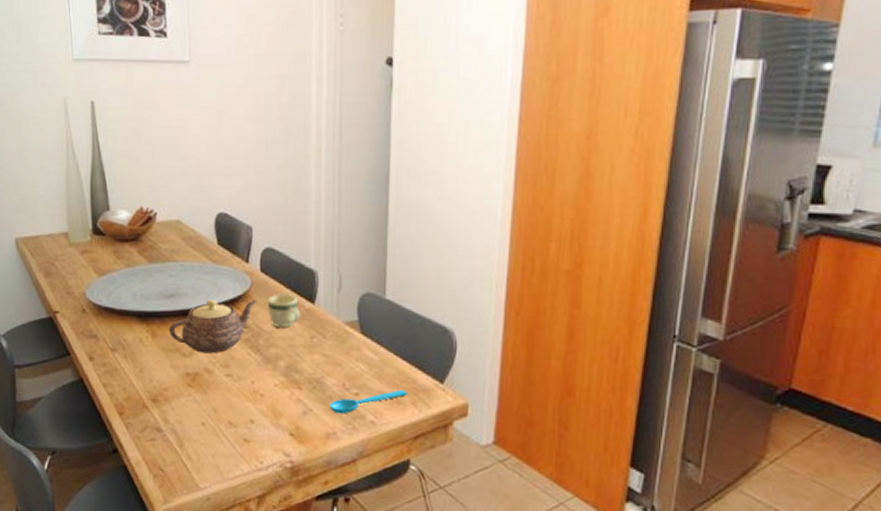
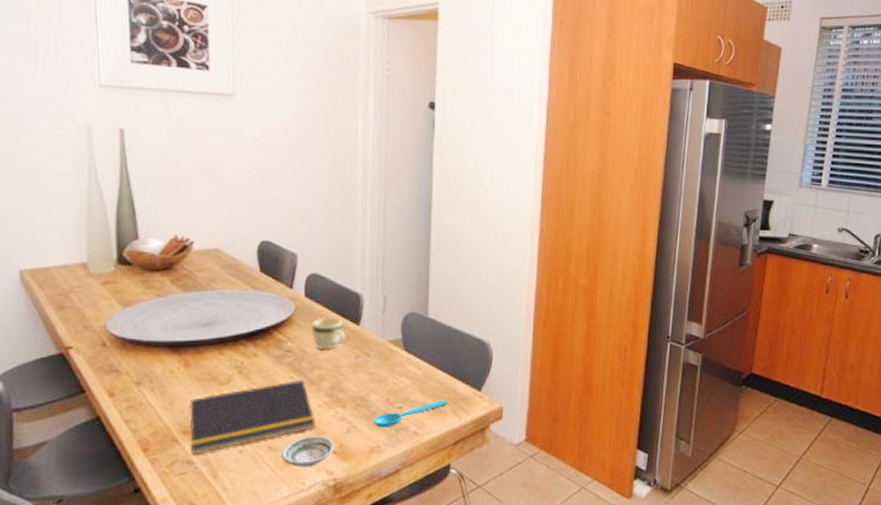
notepad: none [156,357,273,423] -> present [188,380,316,456]
teapot: present [168,299,257,354] -> none [203,325,301,380]
saucer: none [241,415,292,447] -> present [282,436,335,468]

